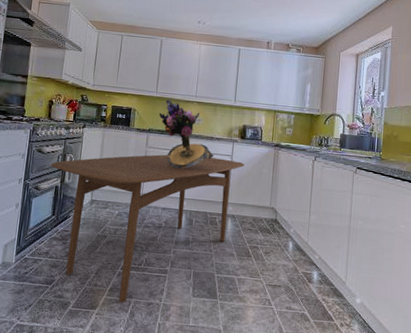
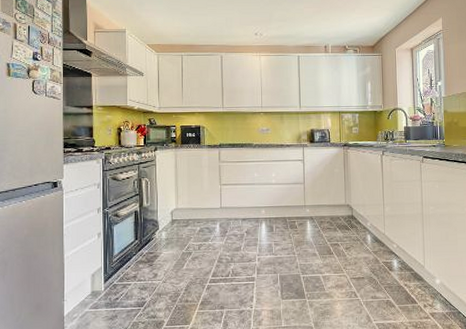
dining table: present [51,154,245,303] -> none [128,164,317,315]
bouquet: present [159,100,214,170] -> none [228,113,286,180]

